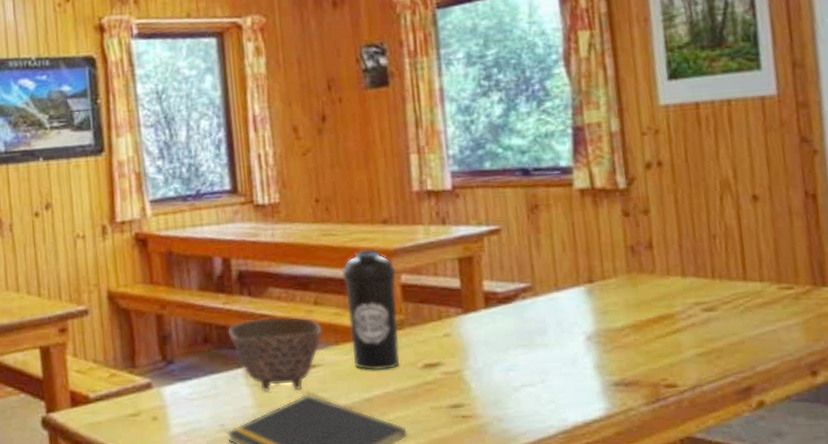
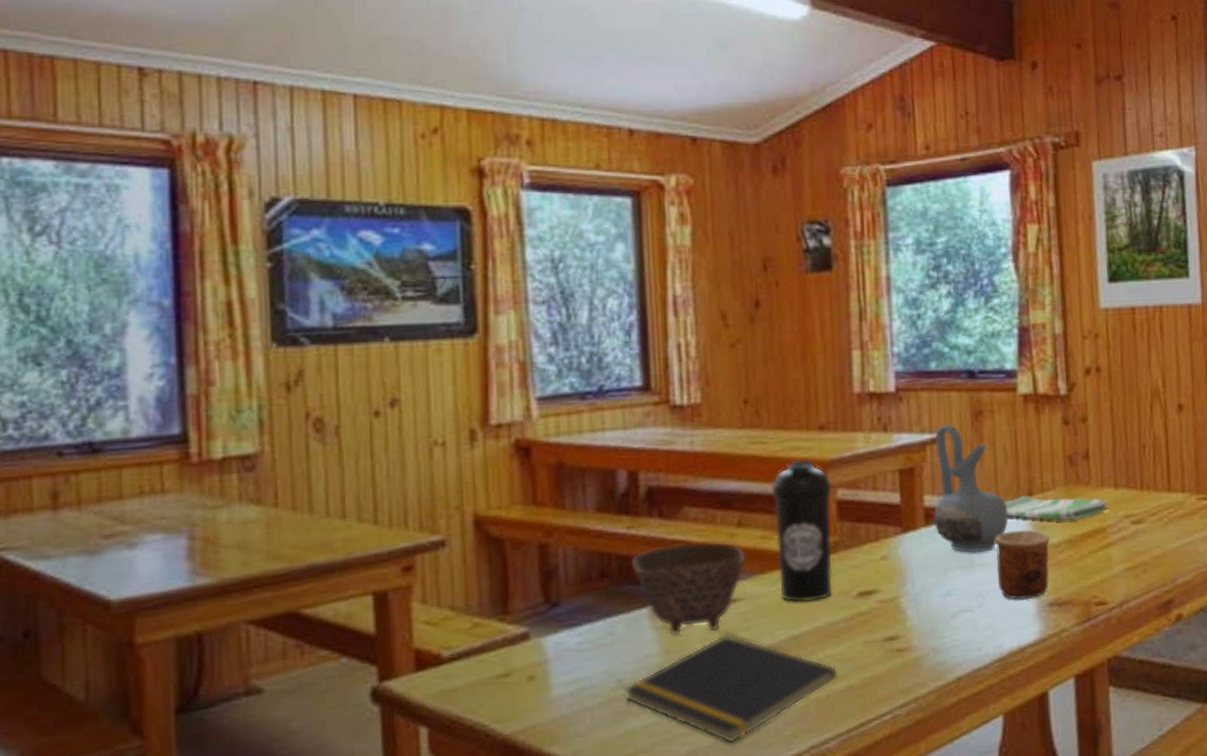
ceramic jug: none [492,218,569,334] -> present [932,425,1009,553]
cup: none [555,313,613,378] -> present [994,529,1050,600]
dish towel: none [563,282,676,307] -> present [1004,495,1109,521]

